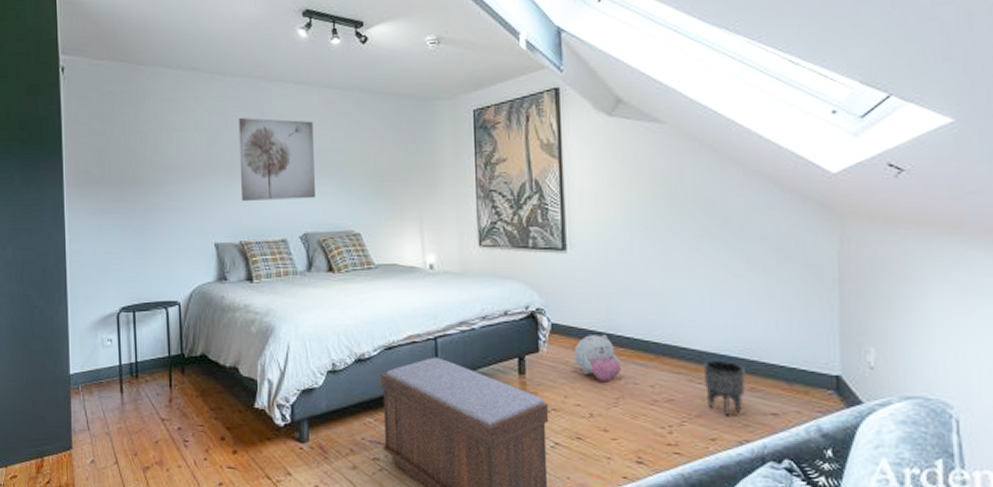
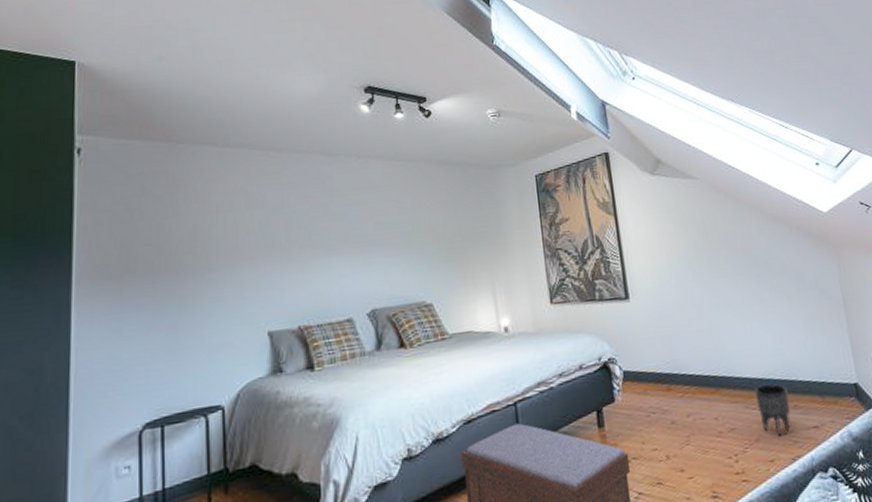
wall art: present [238,117,317,201] -> none [296,193,384,282]
plush toy: present [574,335,621,383] -> none [646,375,689,422]

